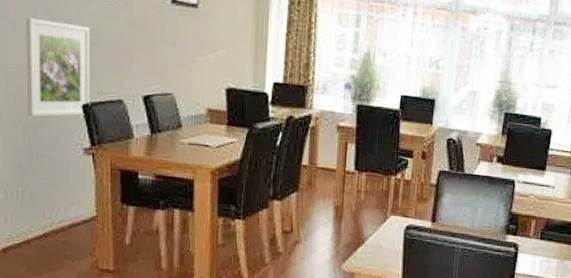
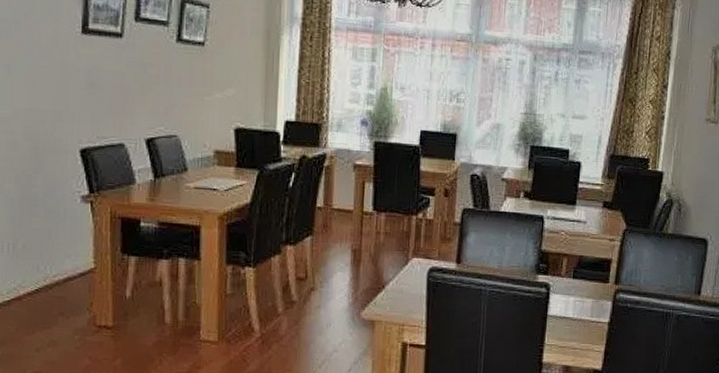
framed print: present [26,17,90,117] -> none [20,60,90,164]

